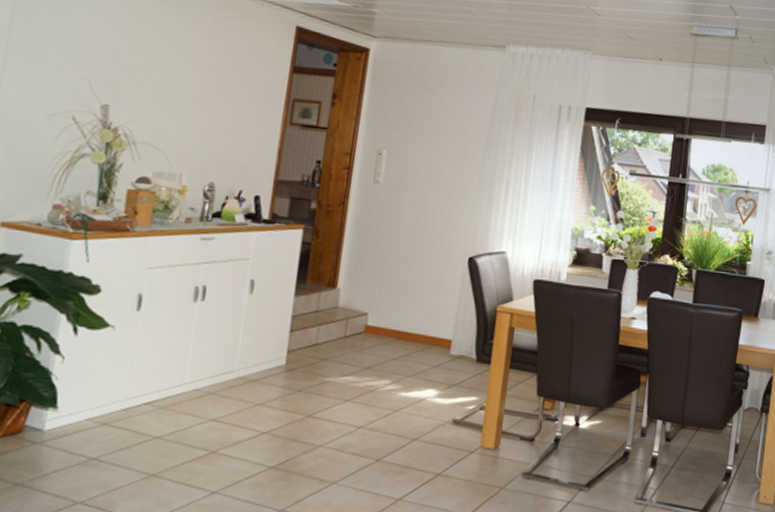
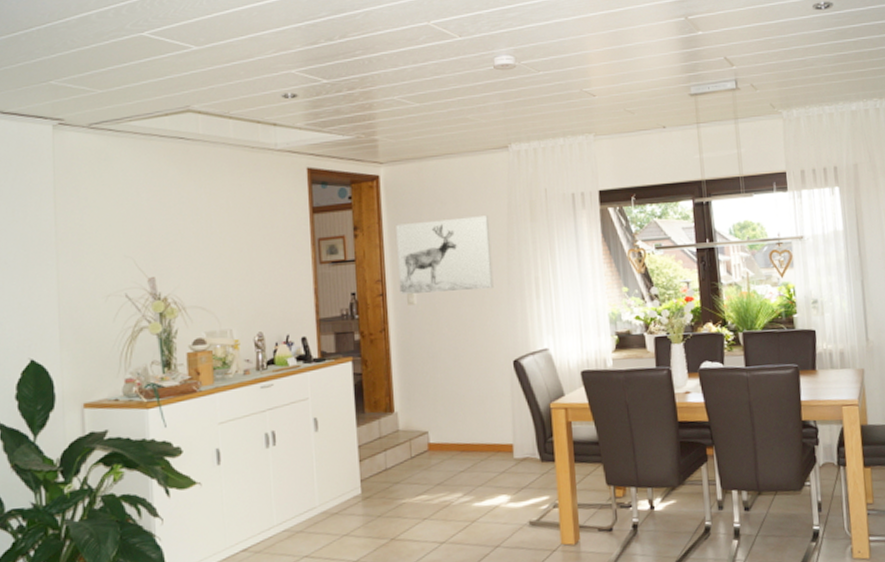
wall art: none [367,101,473,183] -> present [396,216,494,294]

